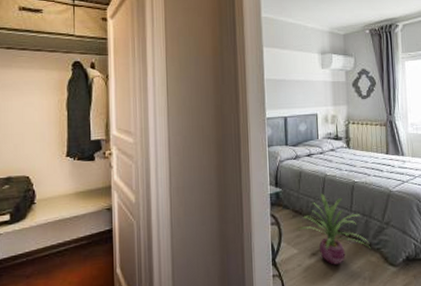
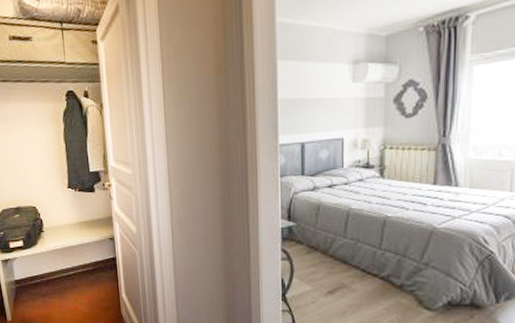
decorative plant: present [297,193,371,265] -> none [311,229,403,305]

